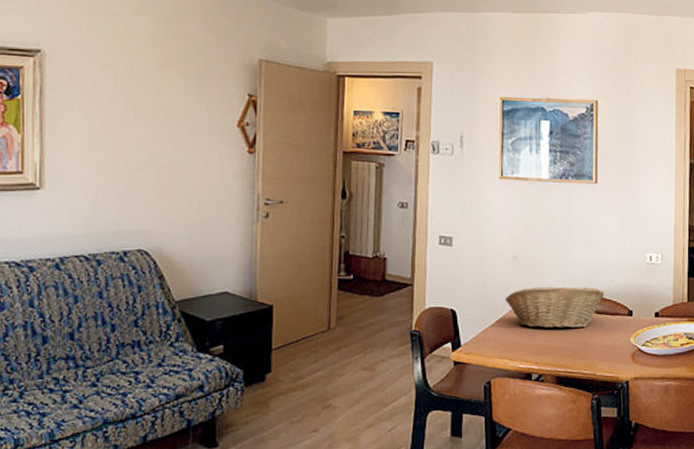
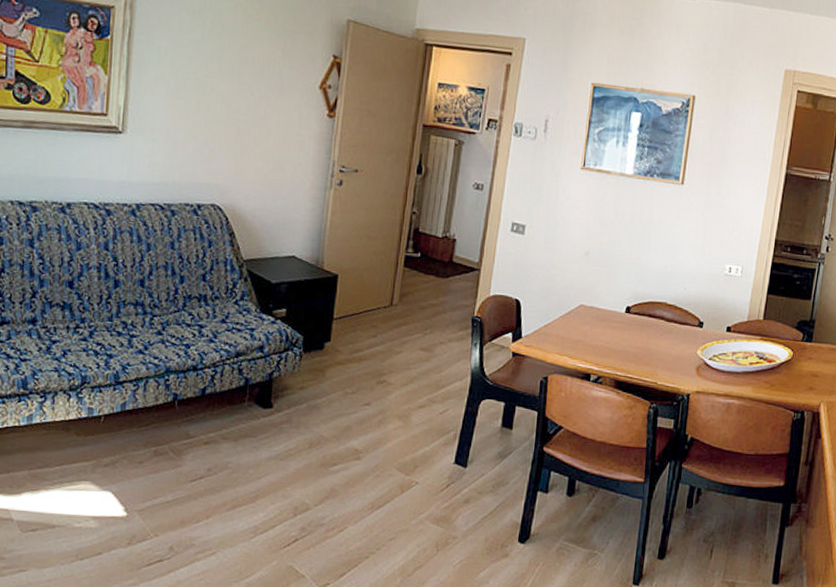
fruit basket: present [505,286,604,328] -> none [572,286,676,334]

